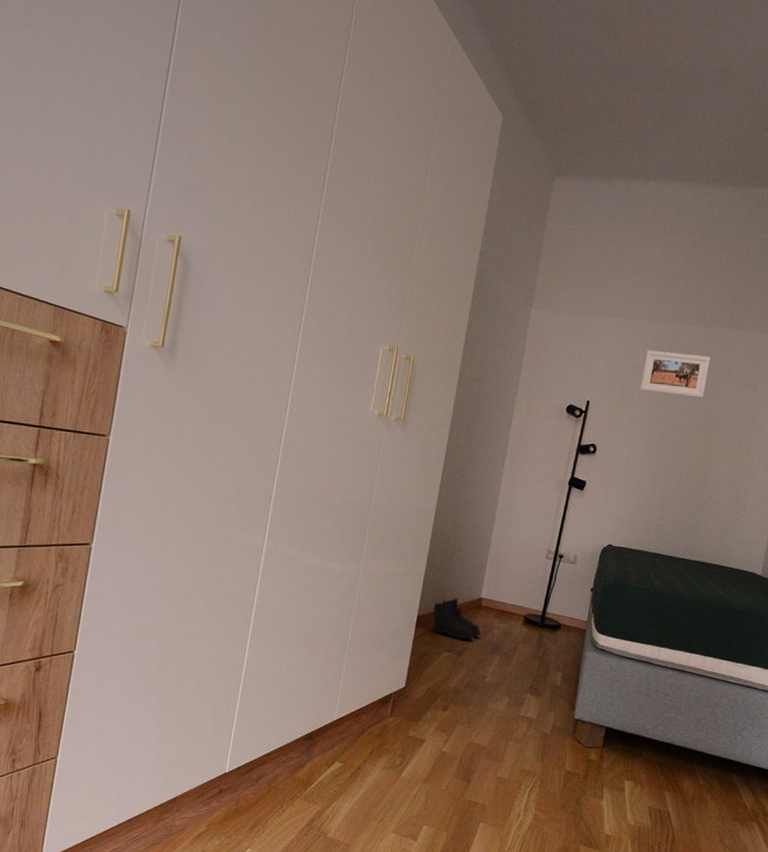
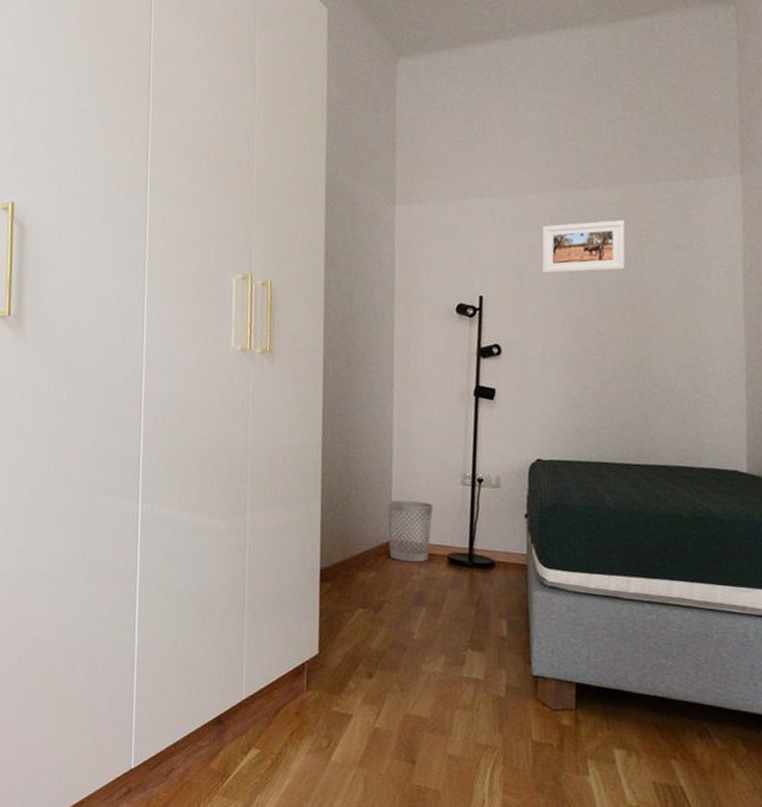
boots: present [432,597,481,640] -> none [336,543,399,592]
wastebasket: none [478,564,520,619] -> present [386,500,434,563]

